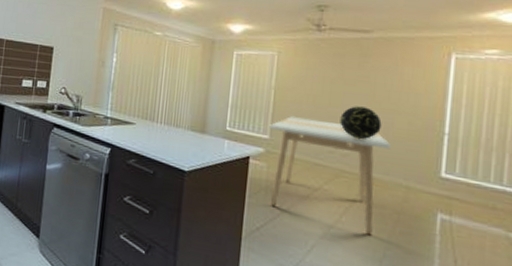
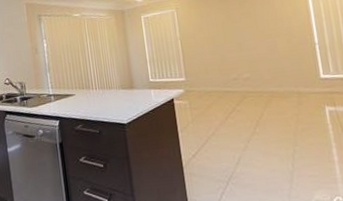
dining table: present [269,115,392,236] -> none [183,55,282,138]
decorative globe: present [340,106,382,140] -> none [235,37,269,65]

